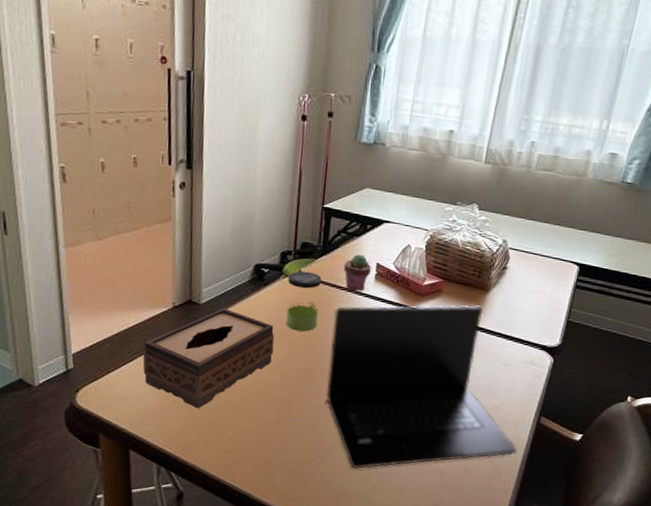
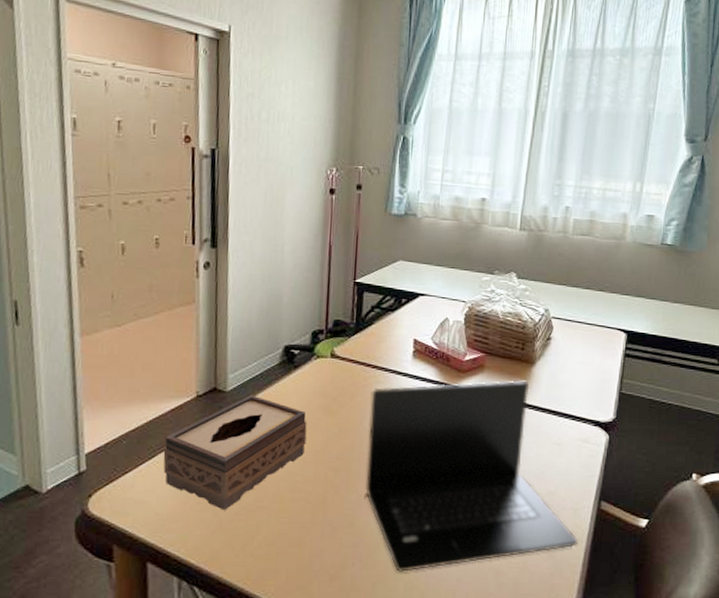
jar: present [286,271,322,332] -> none [319,351,356,417]
potted succulent: present [344,254,372,292] -> none [379,330,409,371]

